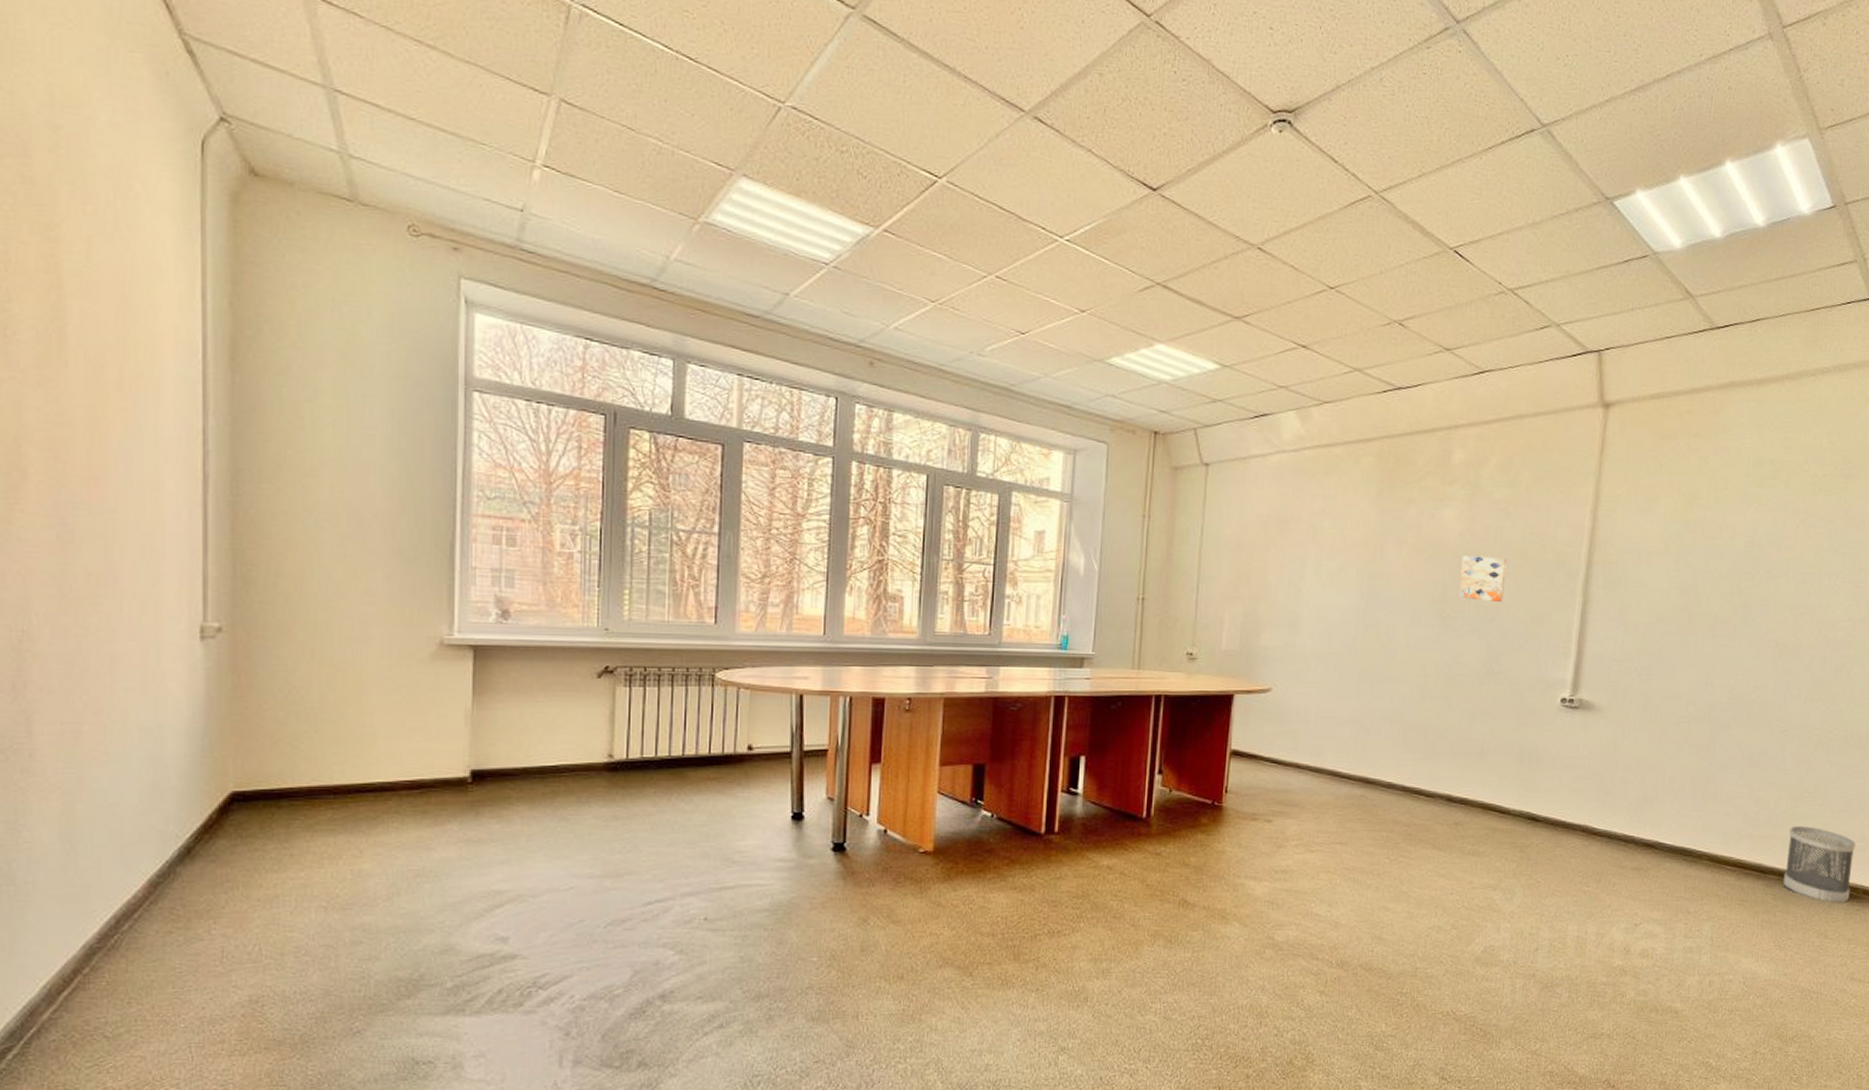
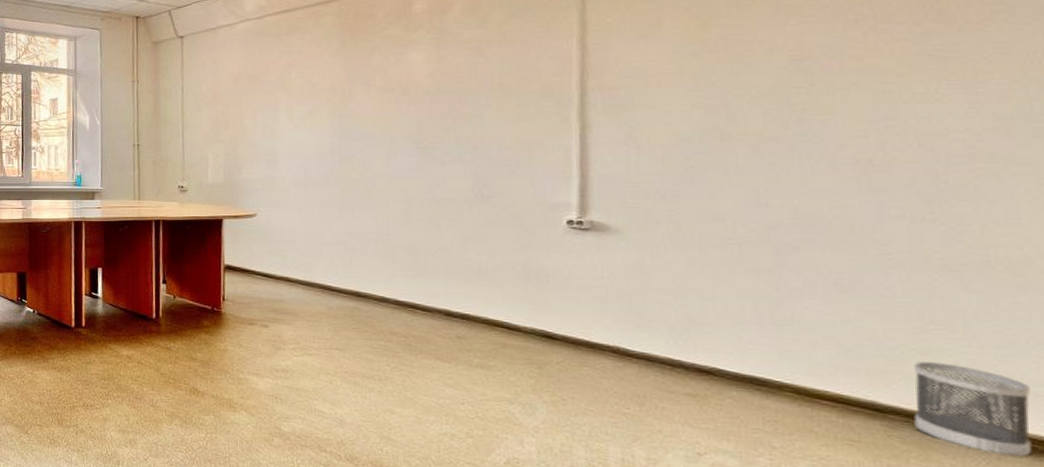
wall art: present [1458,555,1507,603] -> none [434,91,486,133]

